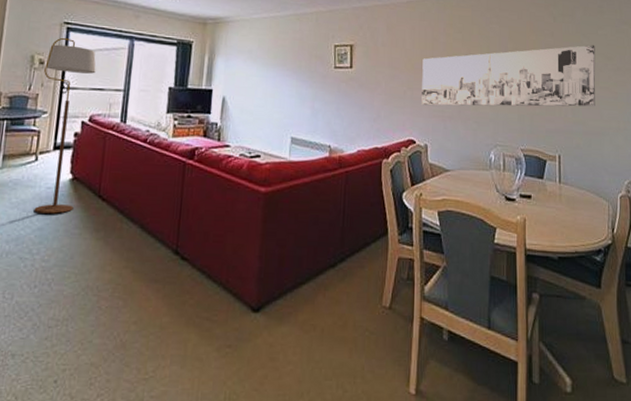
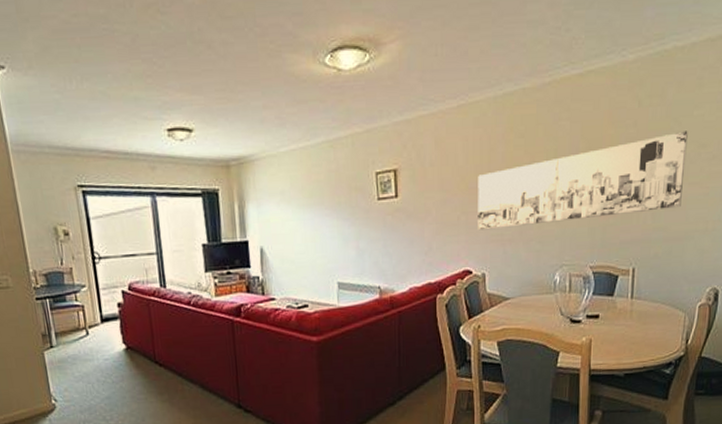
floor lamp: present [34,37,96,214] -> none [70,203,134,384]

